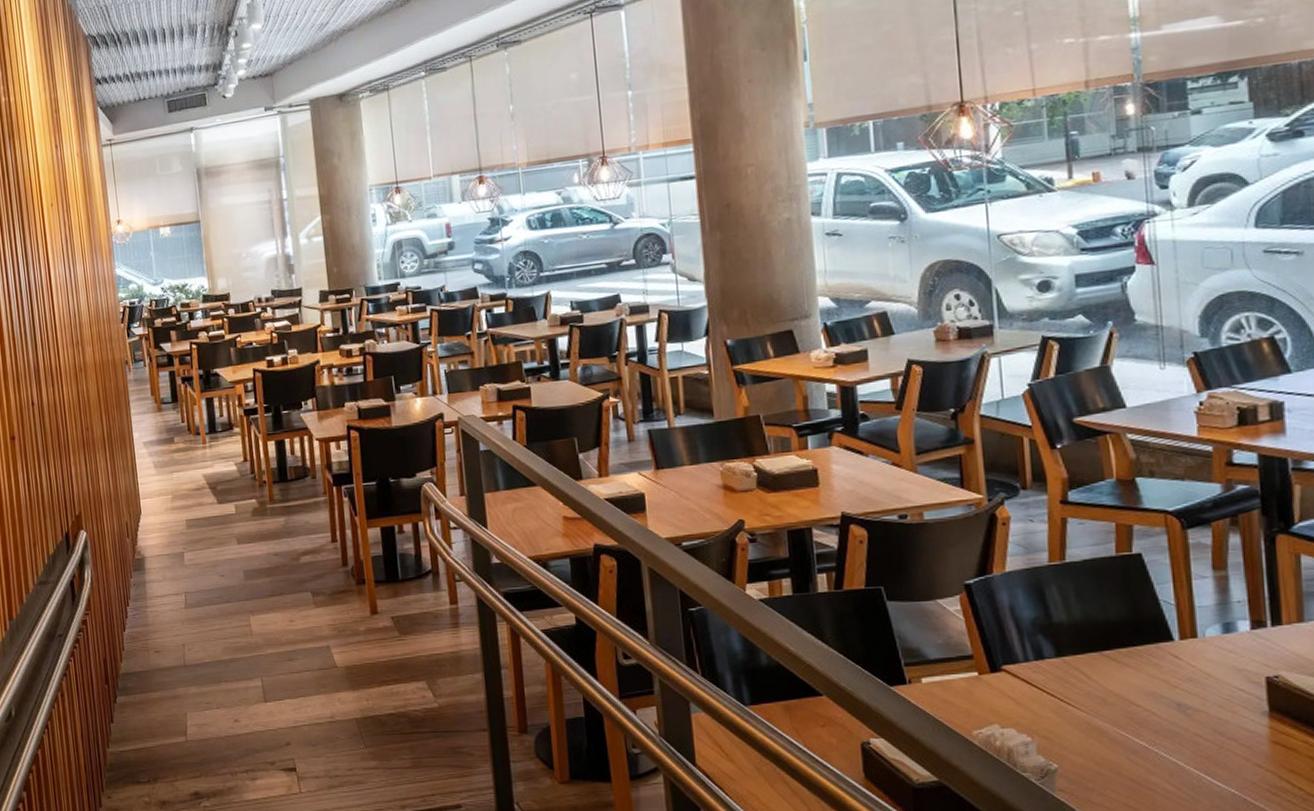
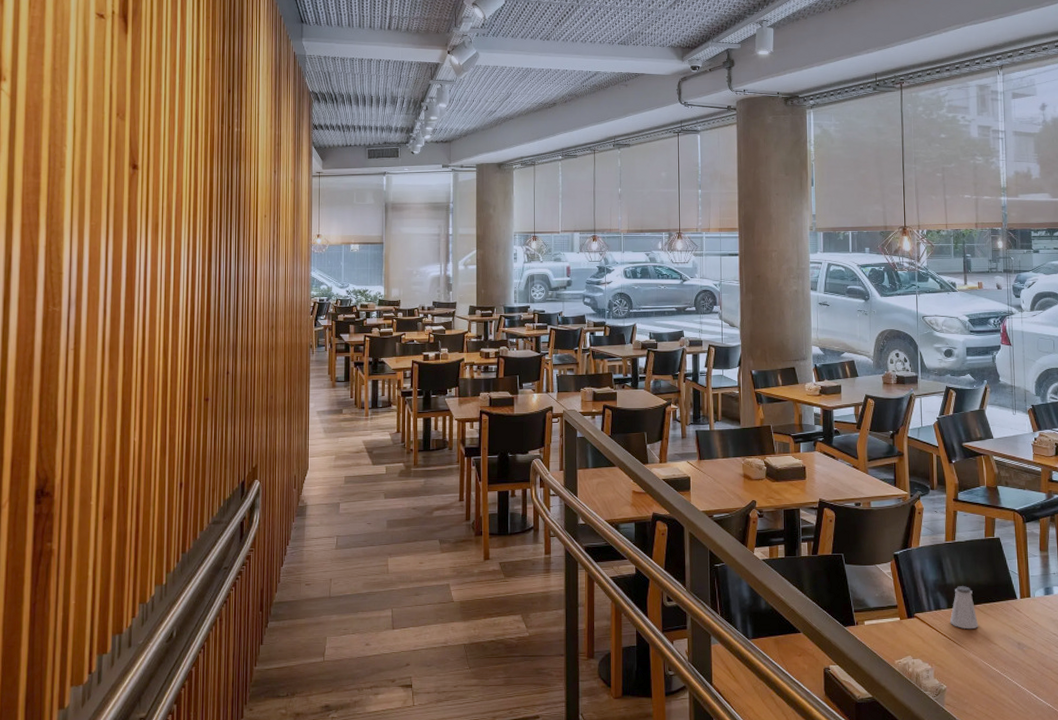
saltshaker: none [1061,625,1110,686] -> present [950,586,979,630]

